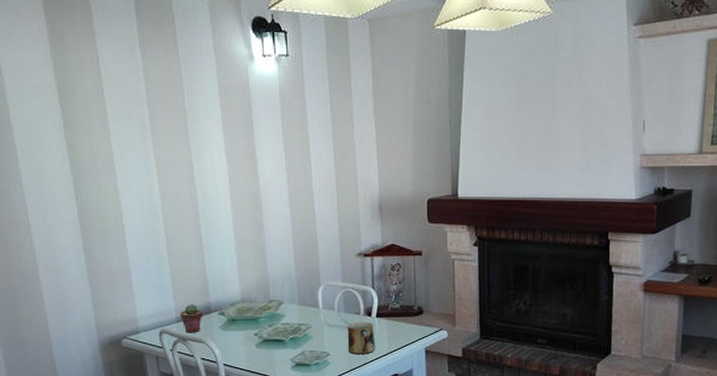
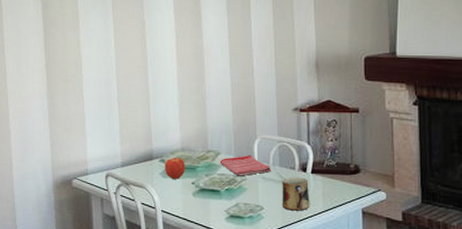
potted succulent: present [181,304,203,333] -> none [125,150,146,178]
apple: none [224,309,247,332] -> present [165,157,186,179]
dish towel: none [283,303,336,325] -> present [219,155,271,176]

